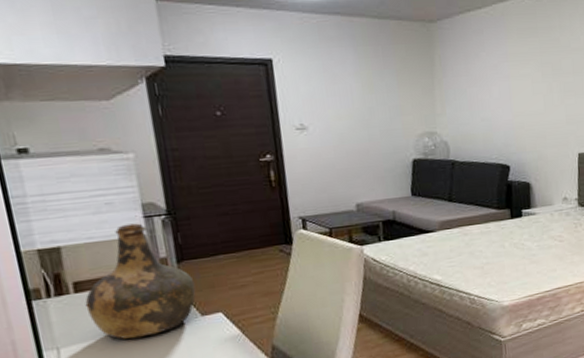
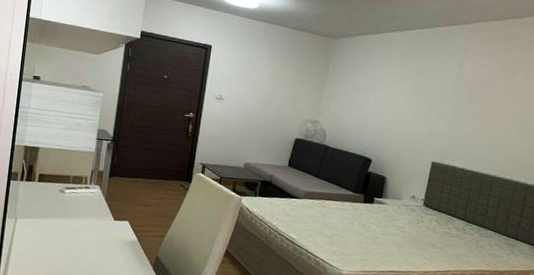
bottle: present [85,223,196,339] -> none [42,141,117,226]

